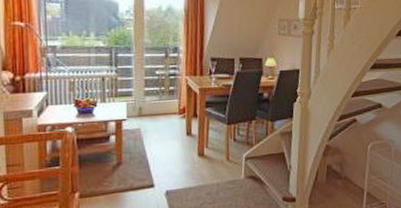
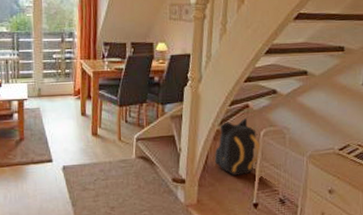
backpack: none [324,131,369,191] -> present [215,117,261,176]

